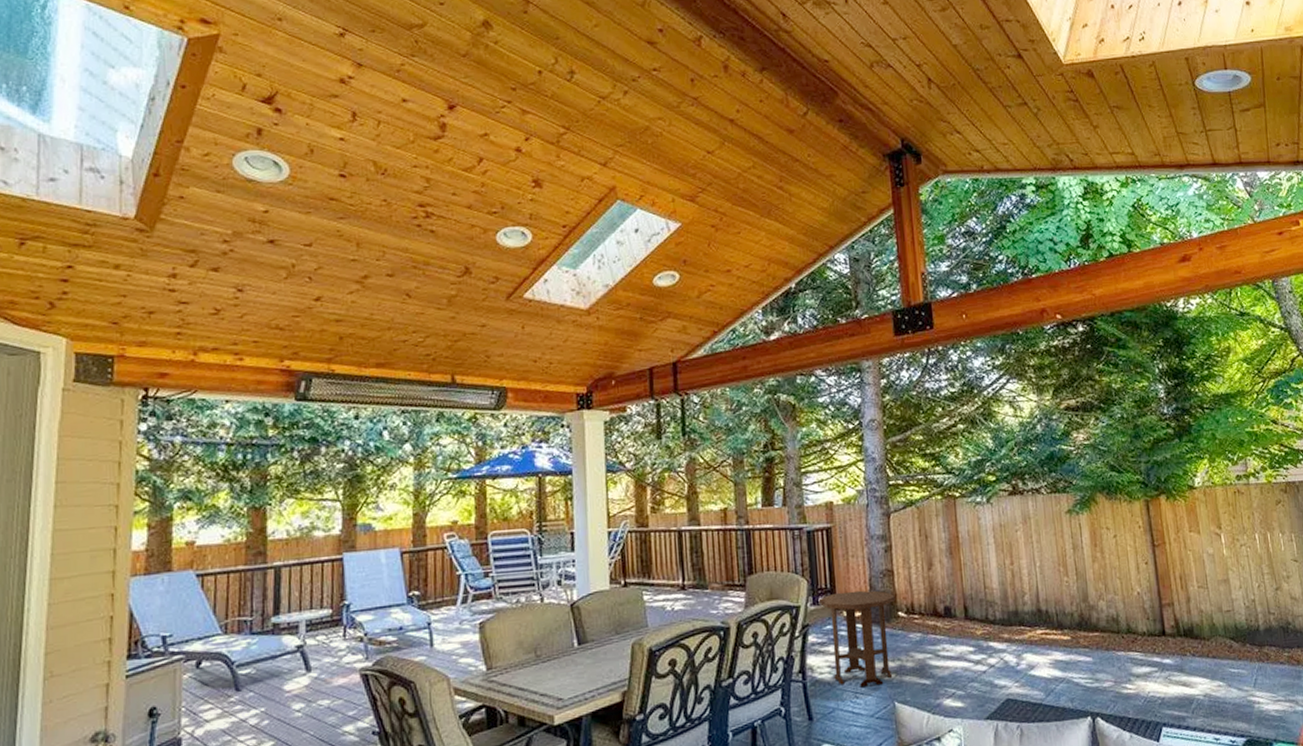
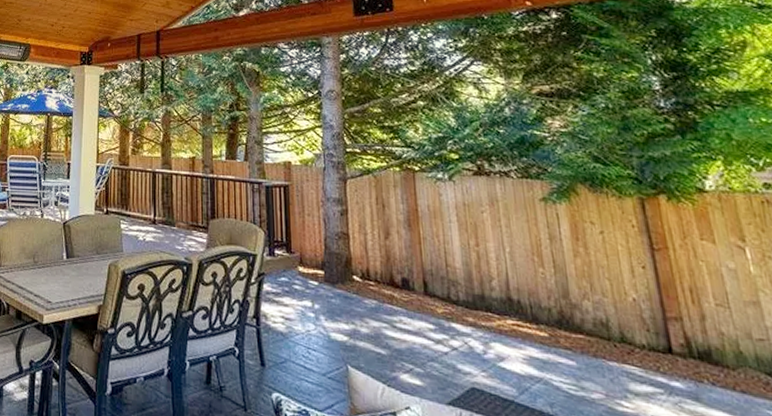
side table: present [818,590,896,688] -> none [274,247,351,345]

